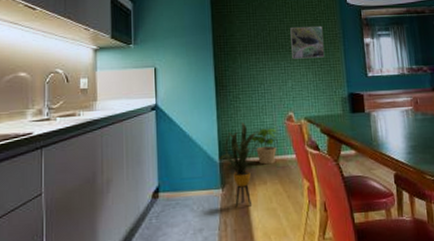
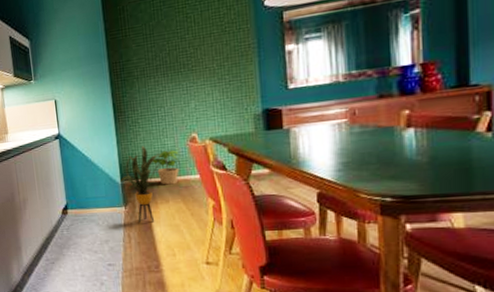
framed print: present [290,25,325,59] -> none [193,37,234,78]

